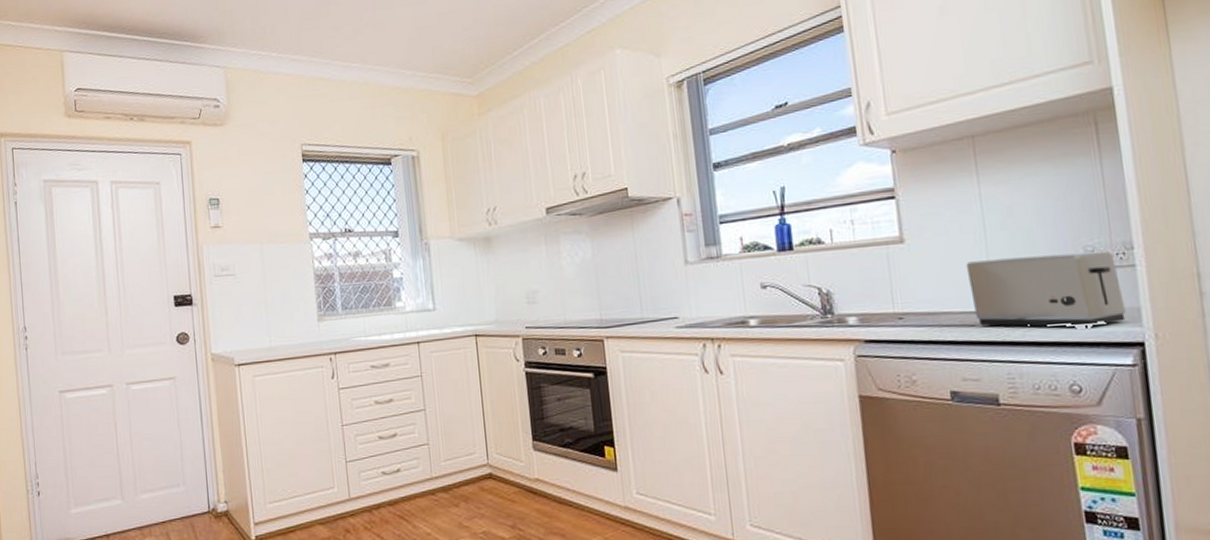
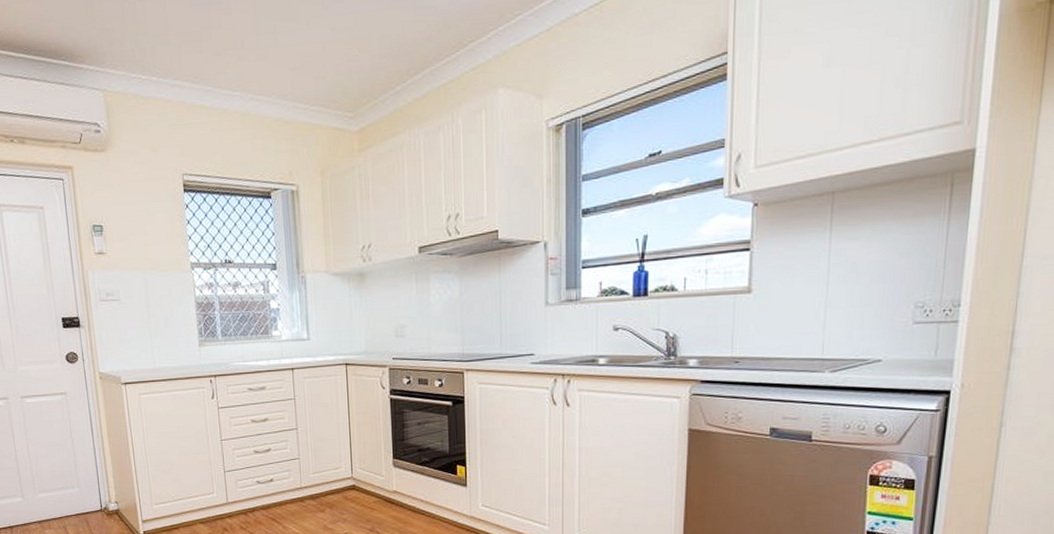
toaster: present [965,251,1126,328] -> none [804,307,941,376]

